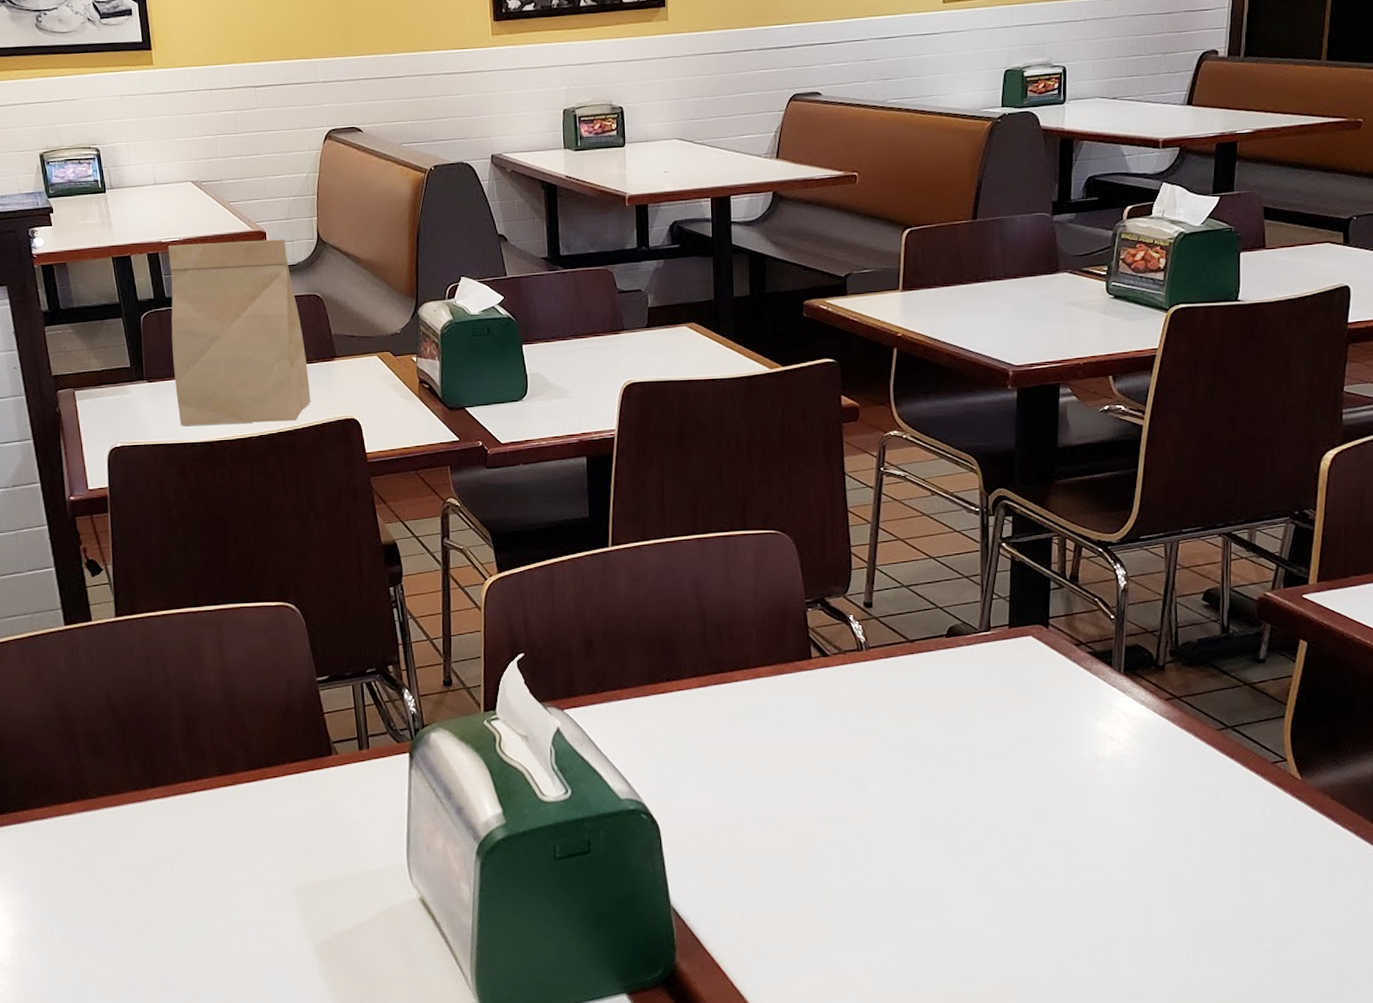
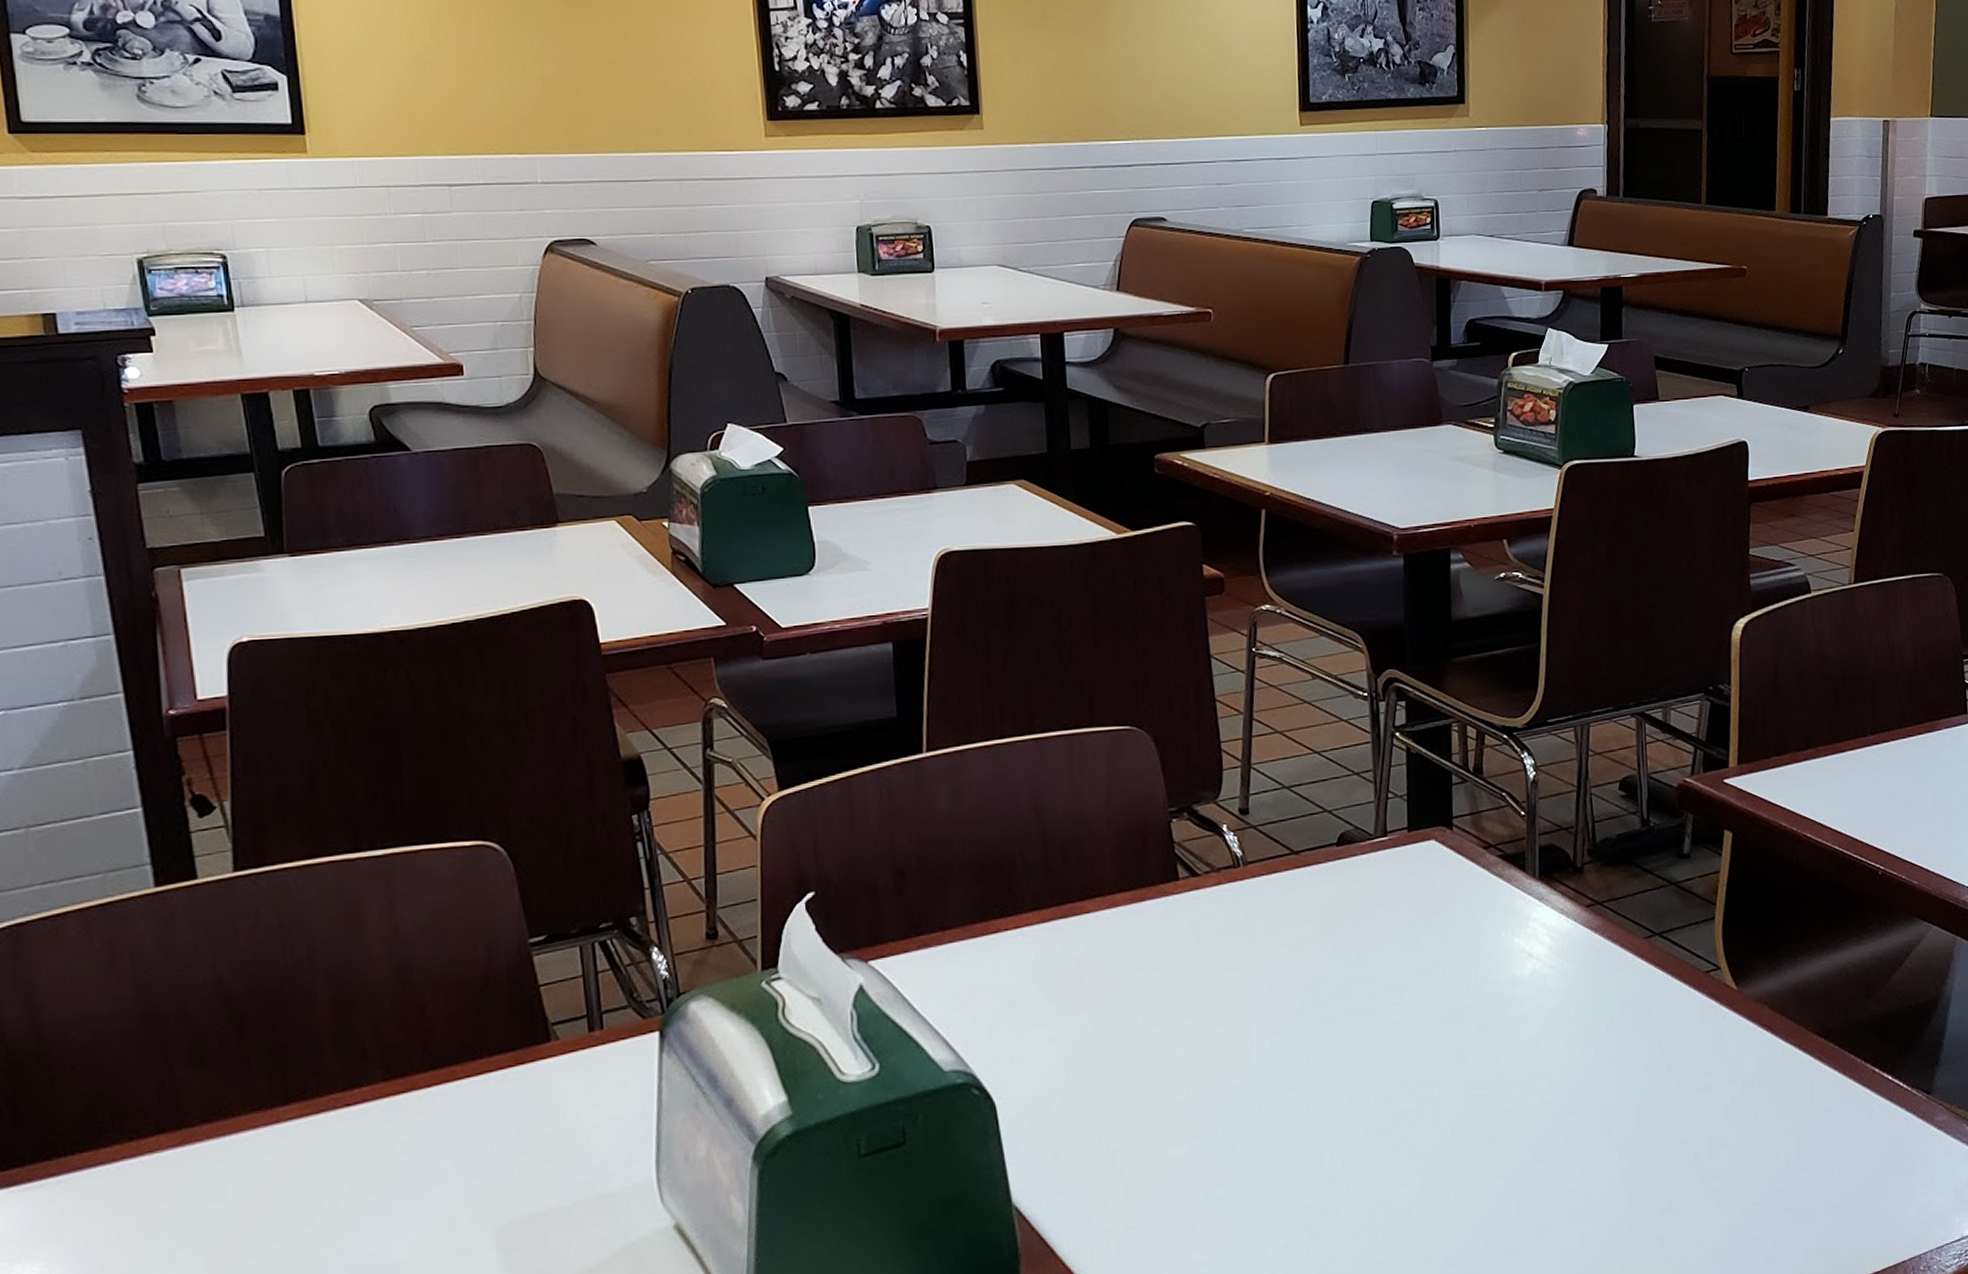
paper bag: present [167,239,311,426] -> none [323,374,524,612]

